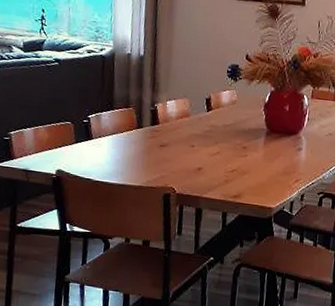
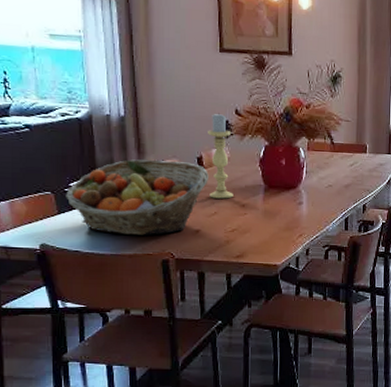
fruit basket: none [84,96,215,169] -> present [66,159,208,235]
candle holder: none [214,57,240,140] -> present [208,113,233,199]

